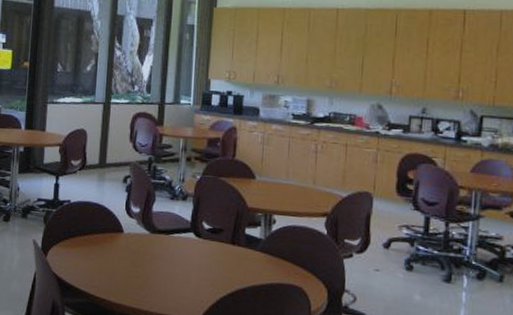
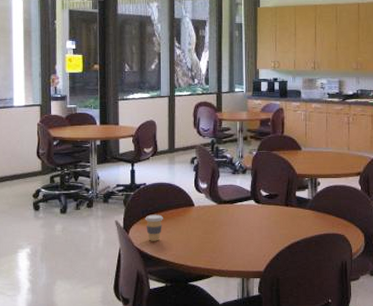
coffee cup: none [66,236,87,269] -> present [145,214,163,241]

